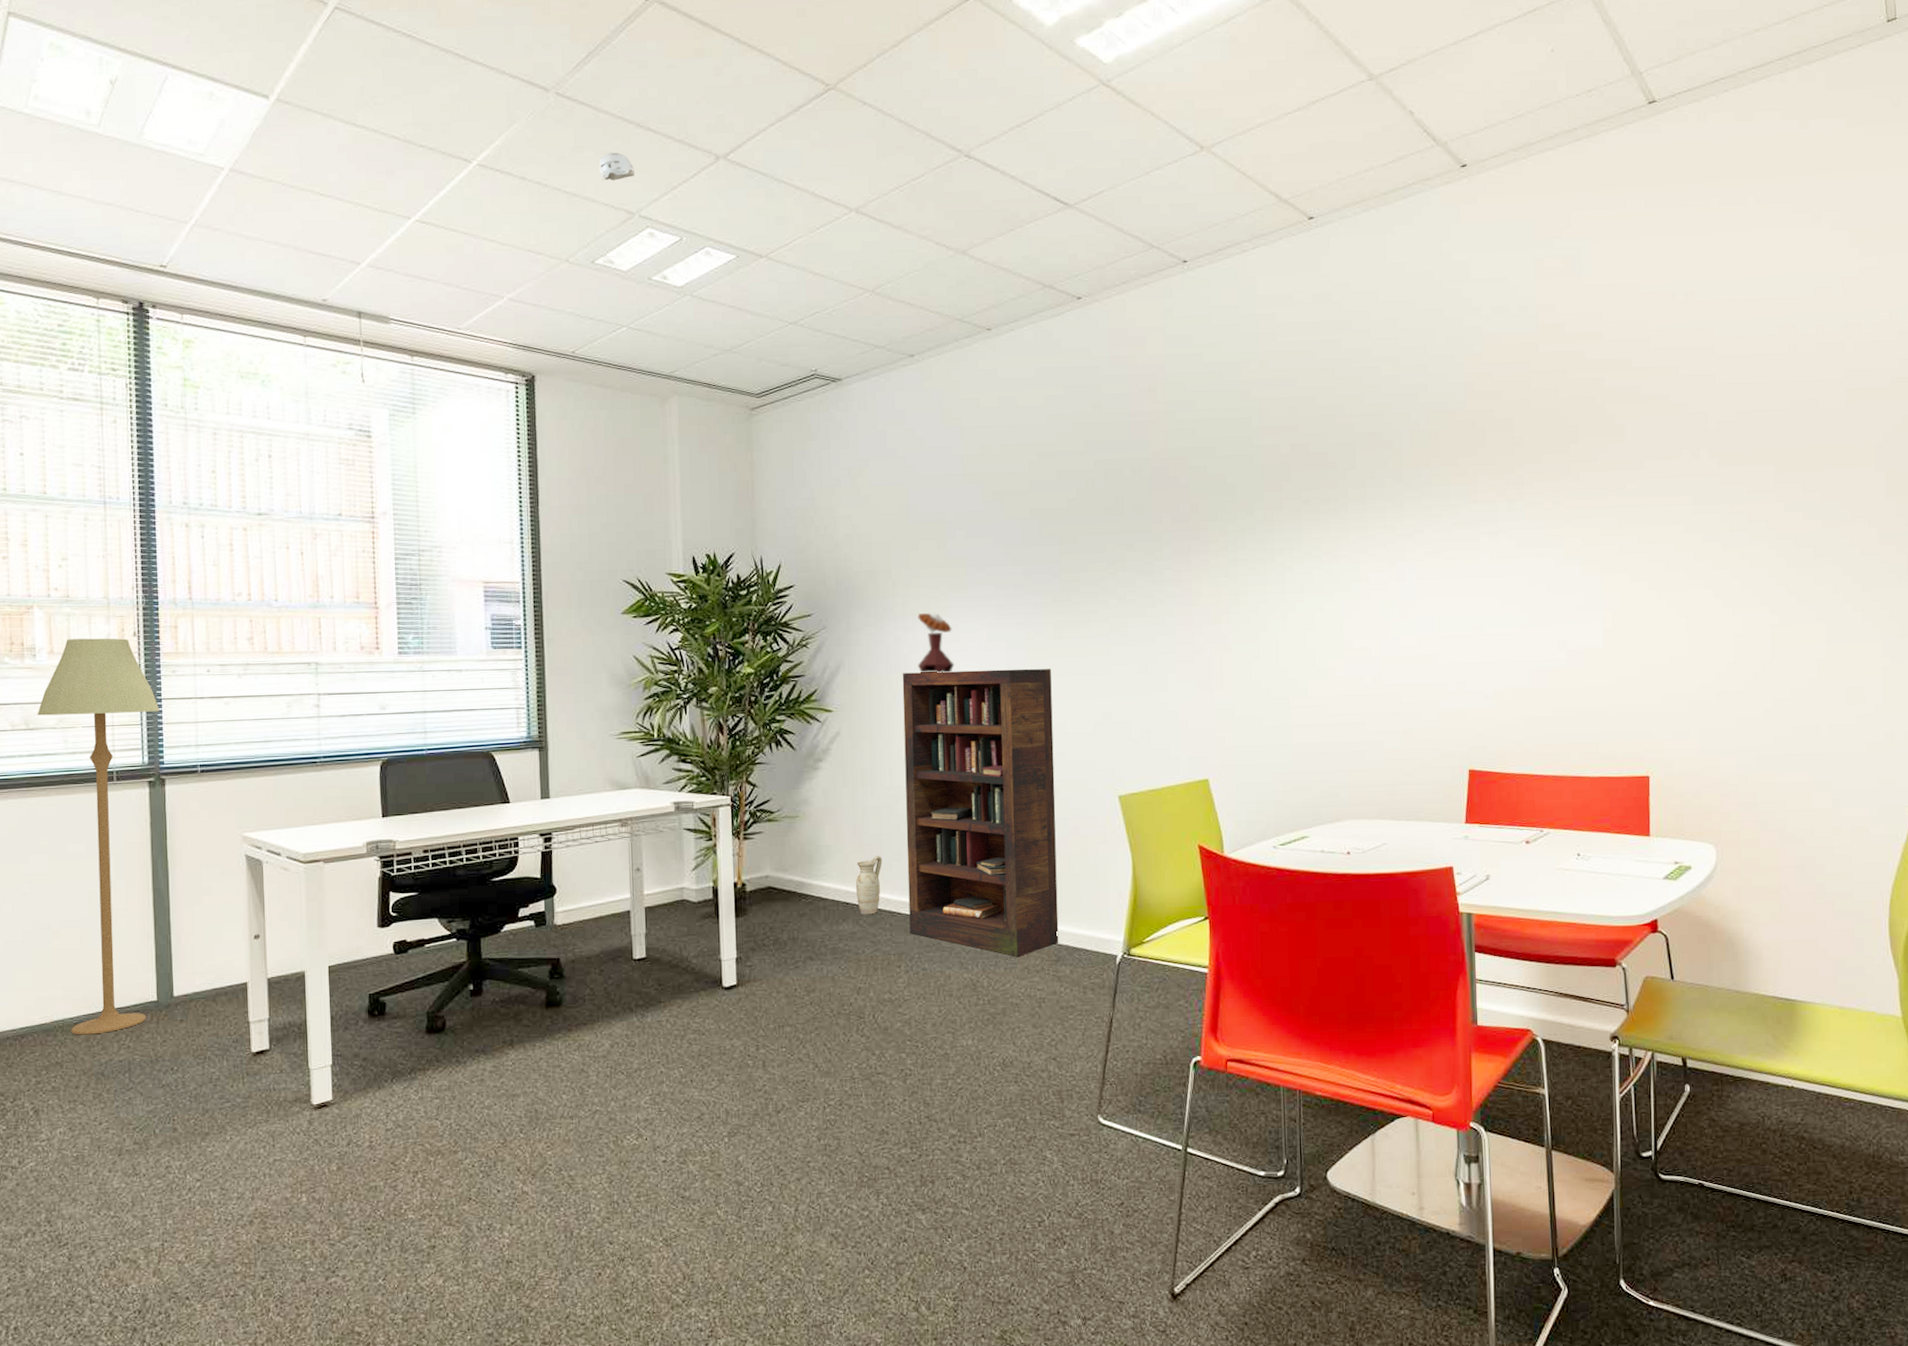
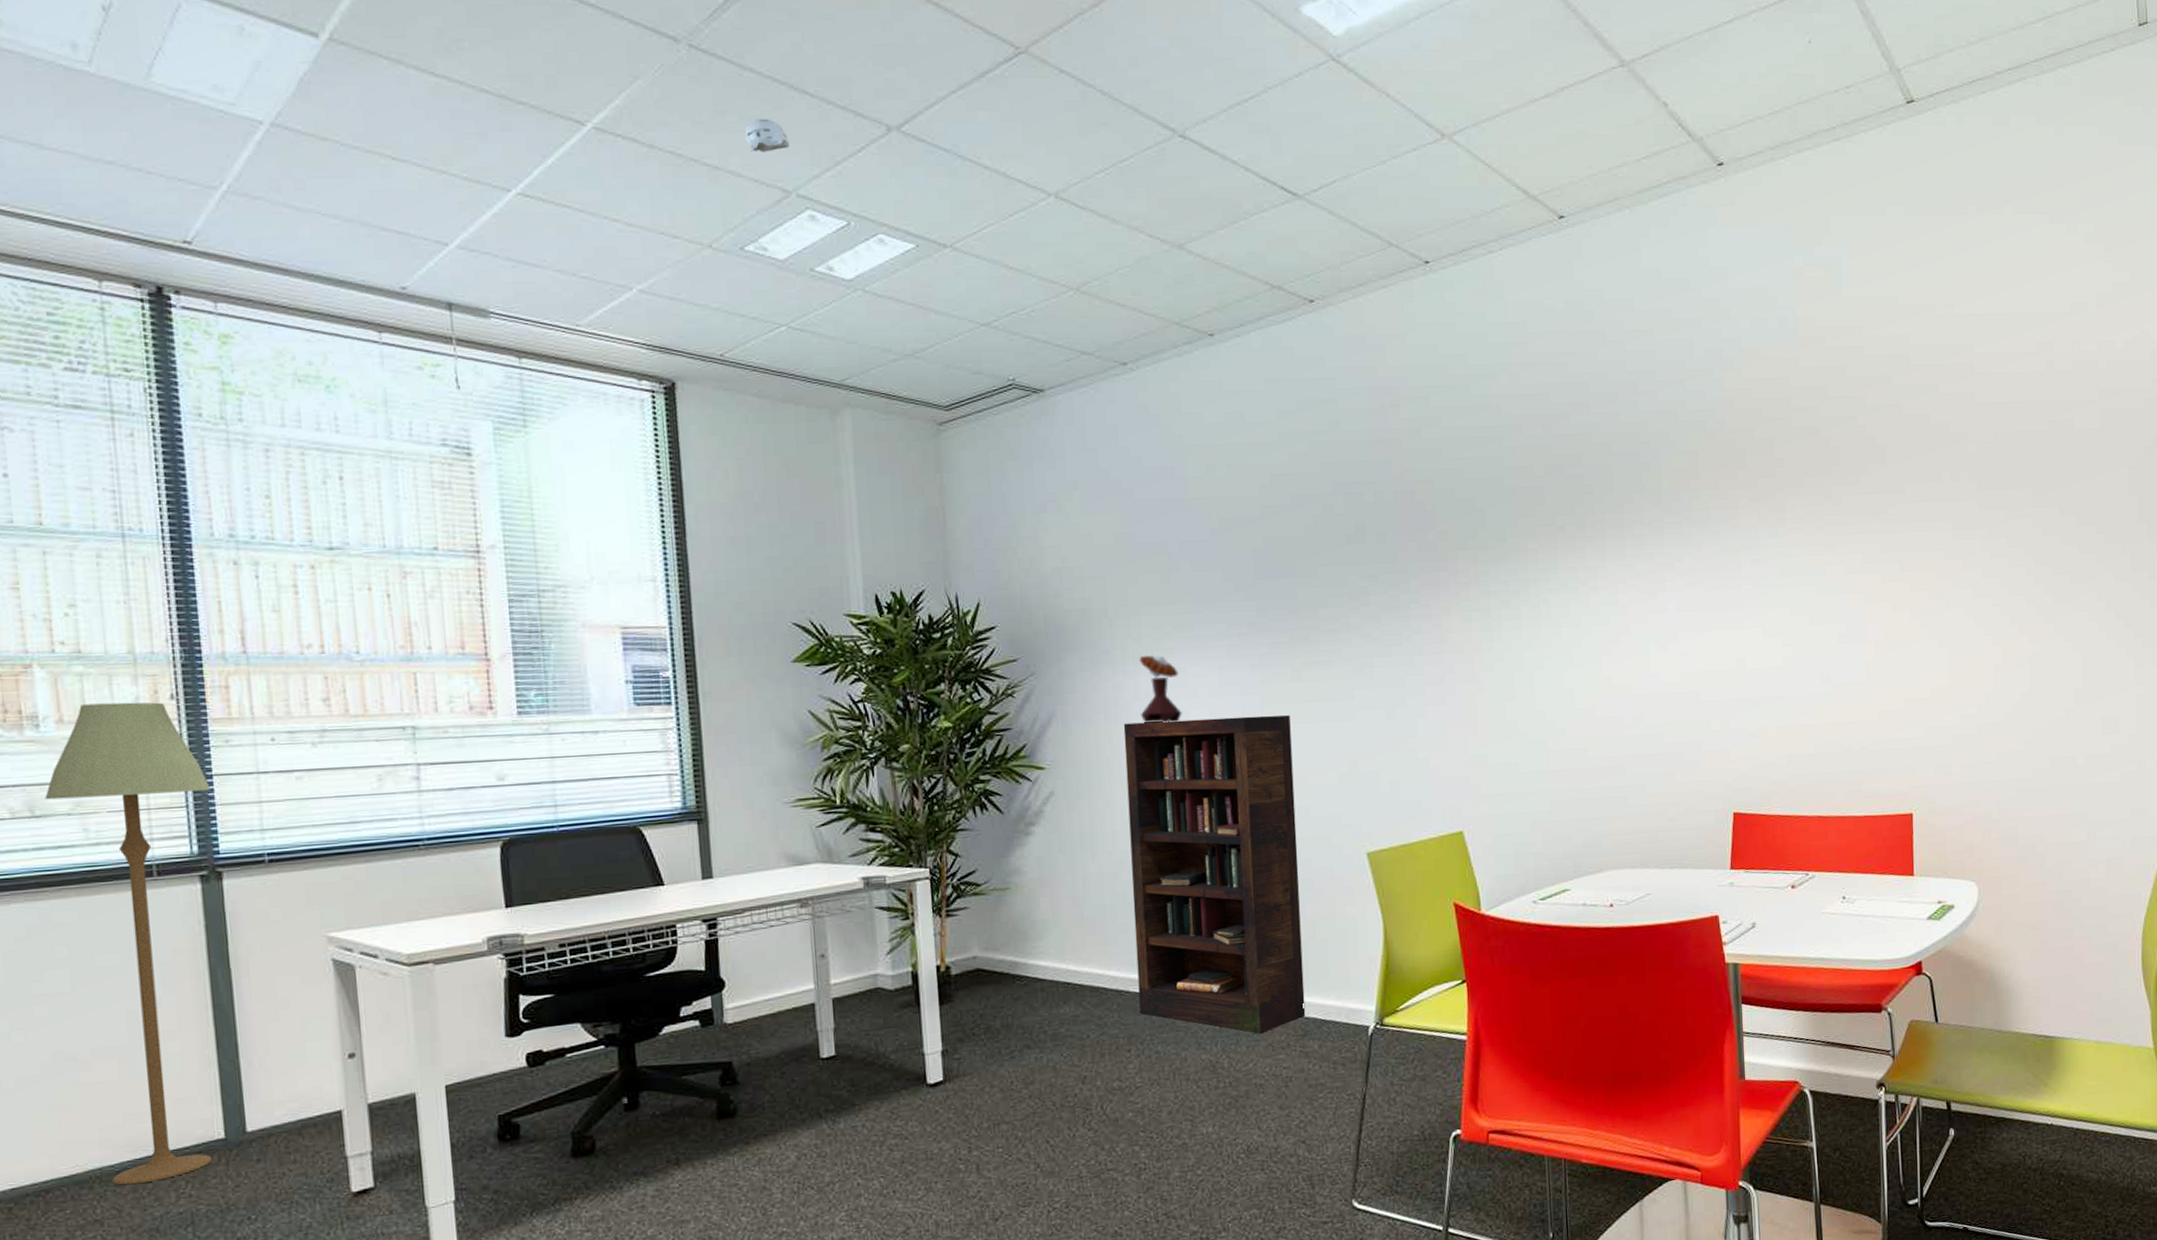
ceramic jug: present [855,856,883,915] -> none [1077,929,1107,996]

